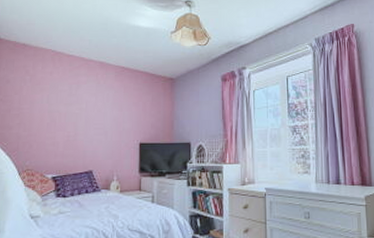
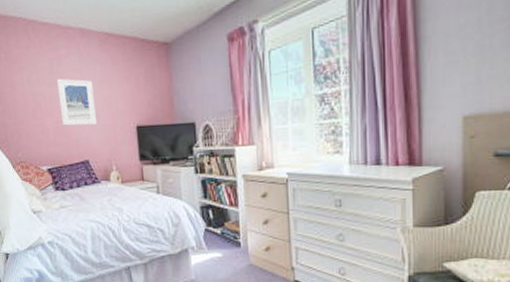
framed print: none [72,100,105,141] -> present [57,78,98,126]

